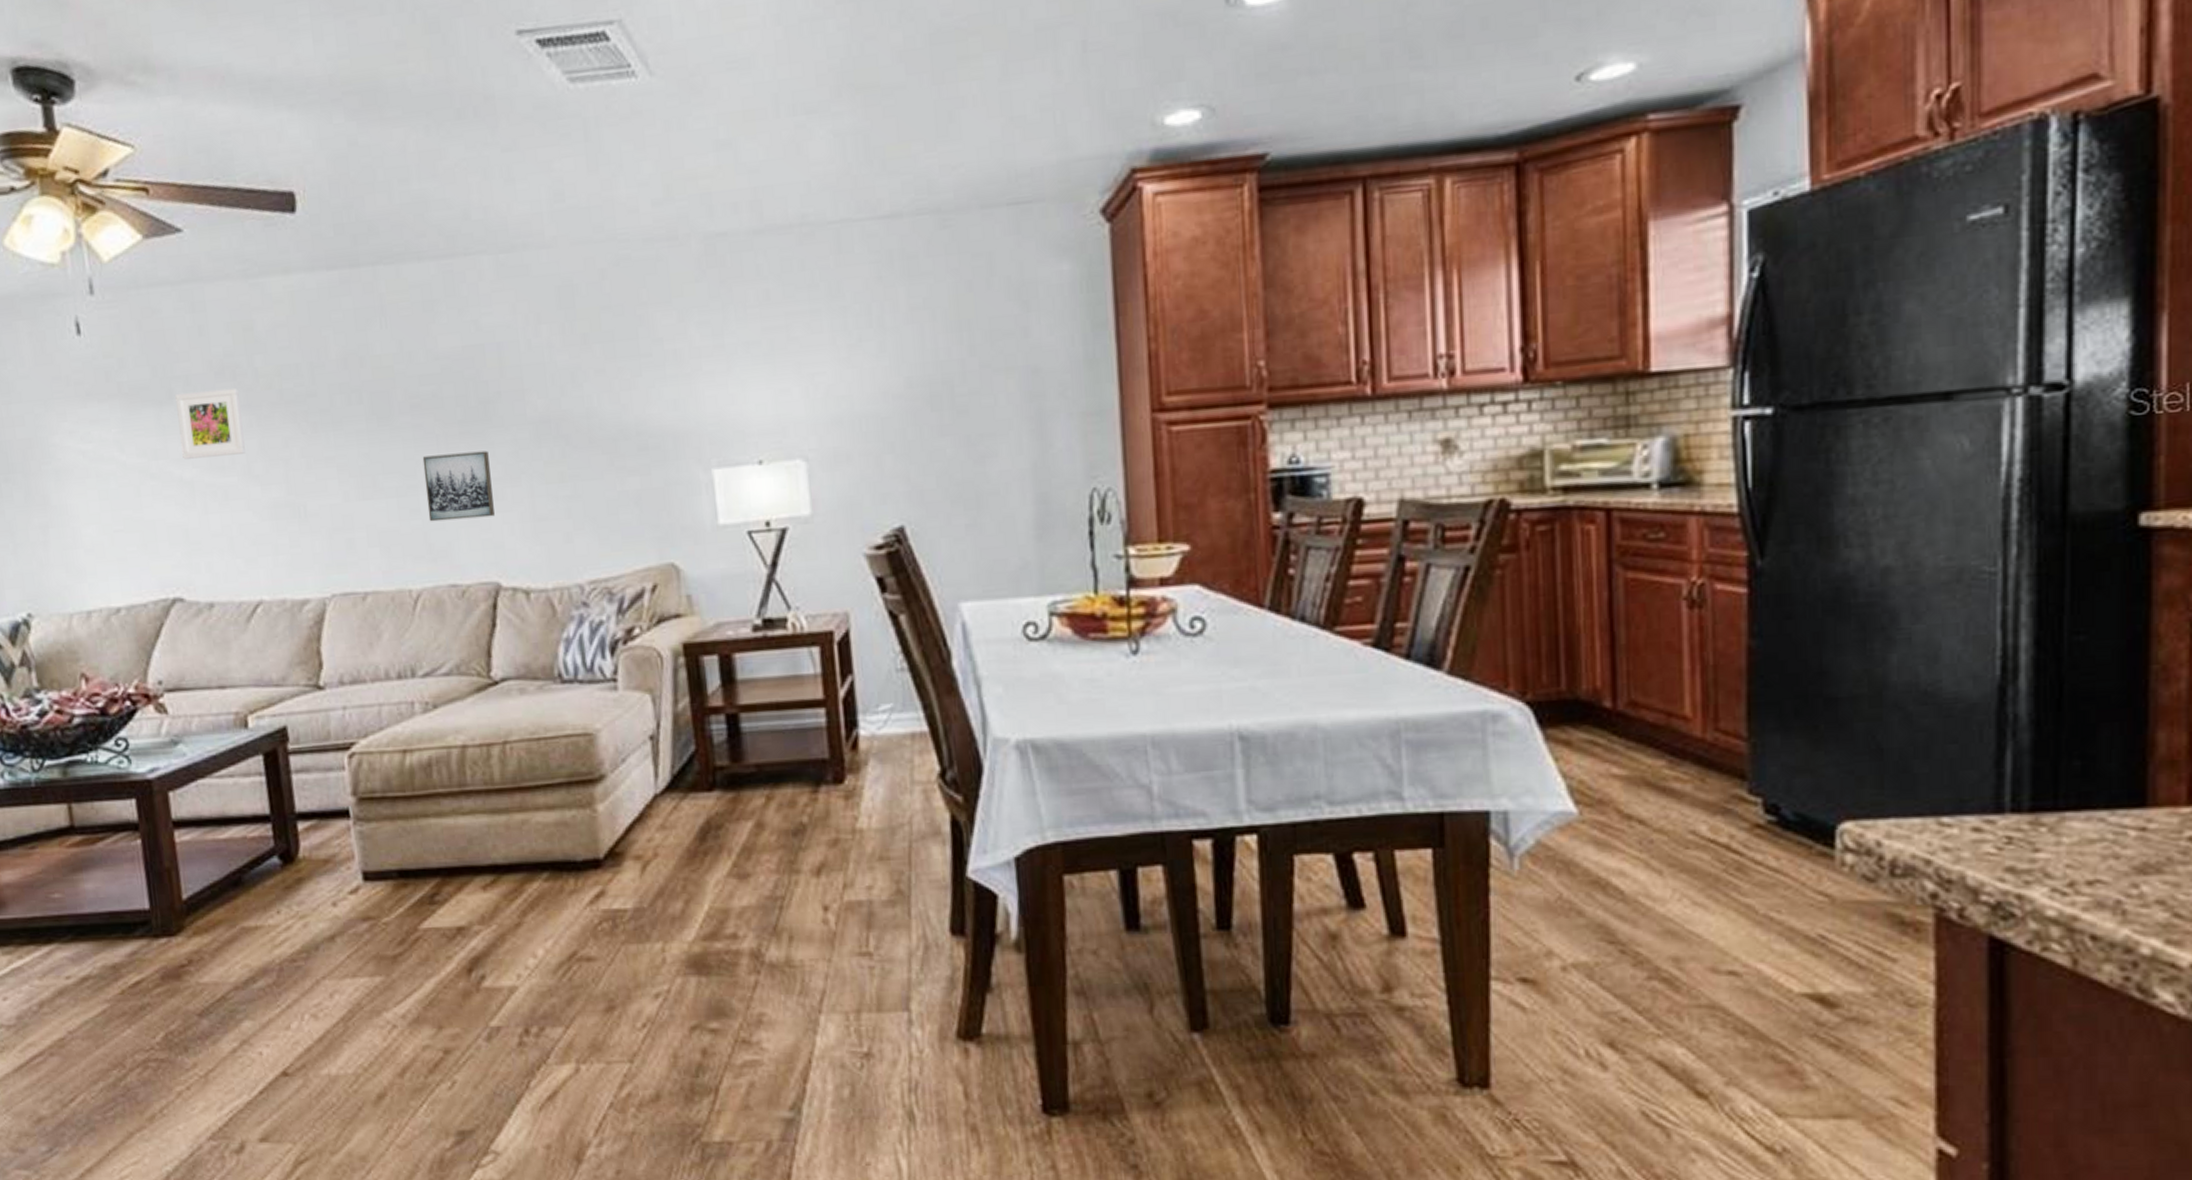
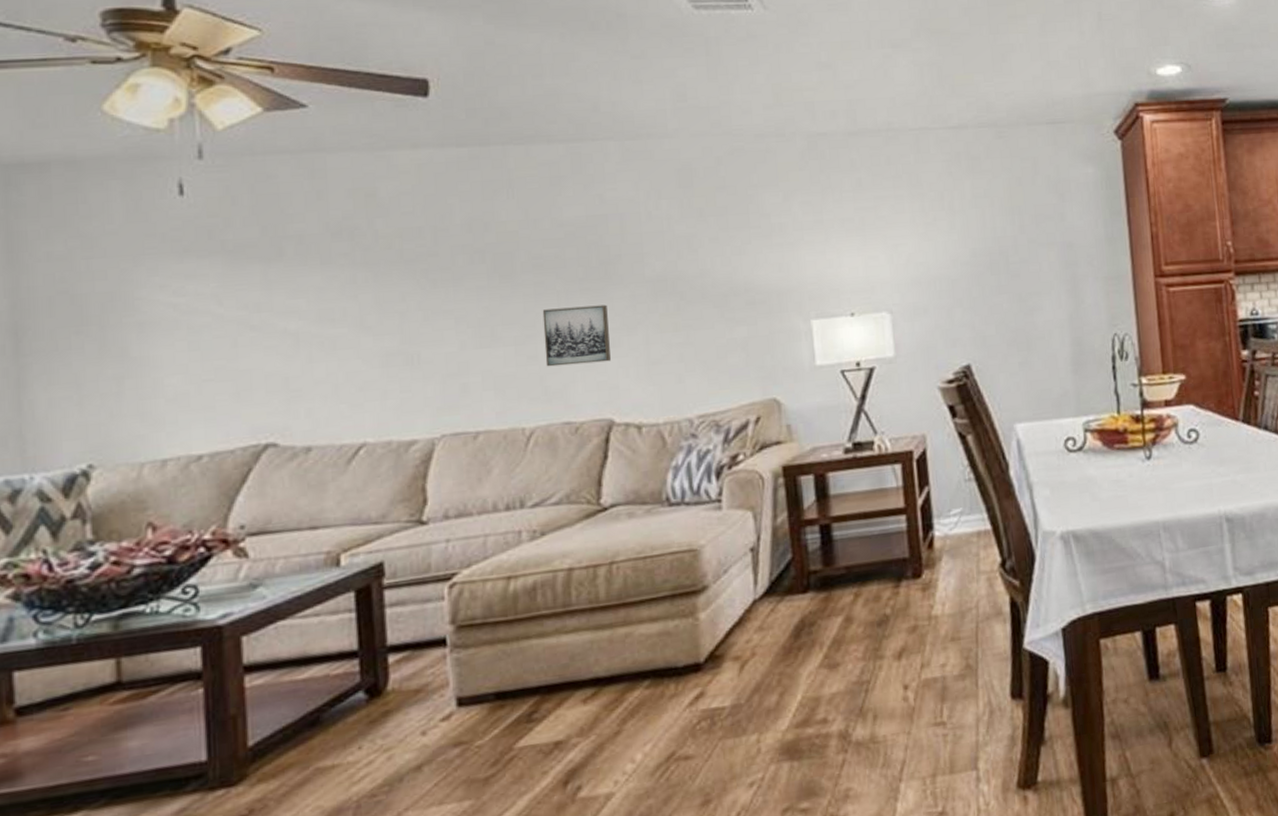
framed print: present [175,389,246,459] -> none [286,248,359,312]

